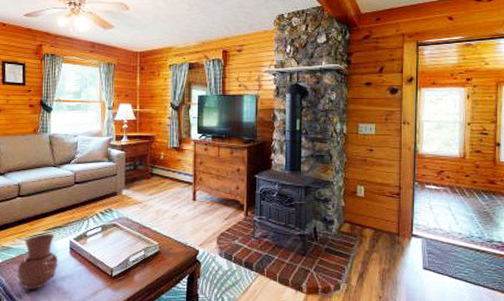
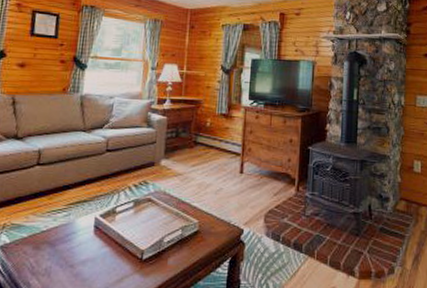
vase: present [16,234,58,290] -> none [26,209,80,277]

